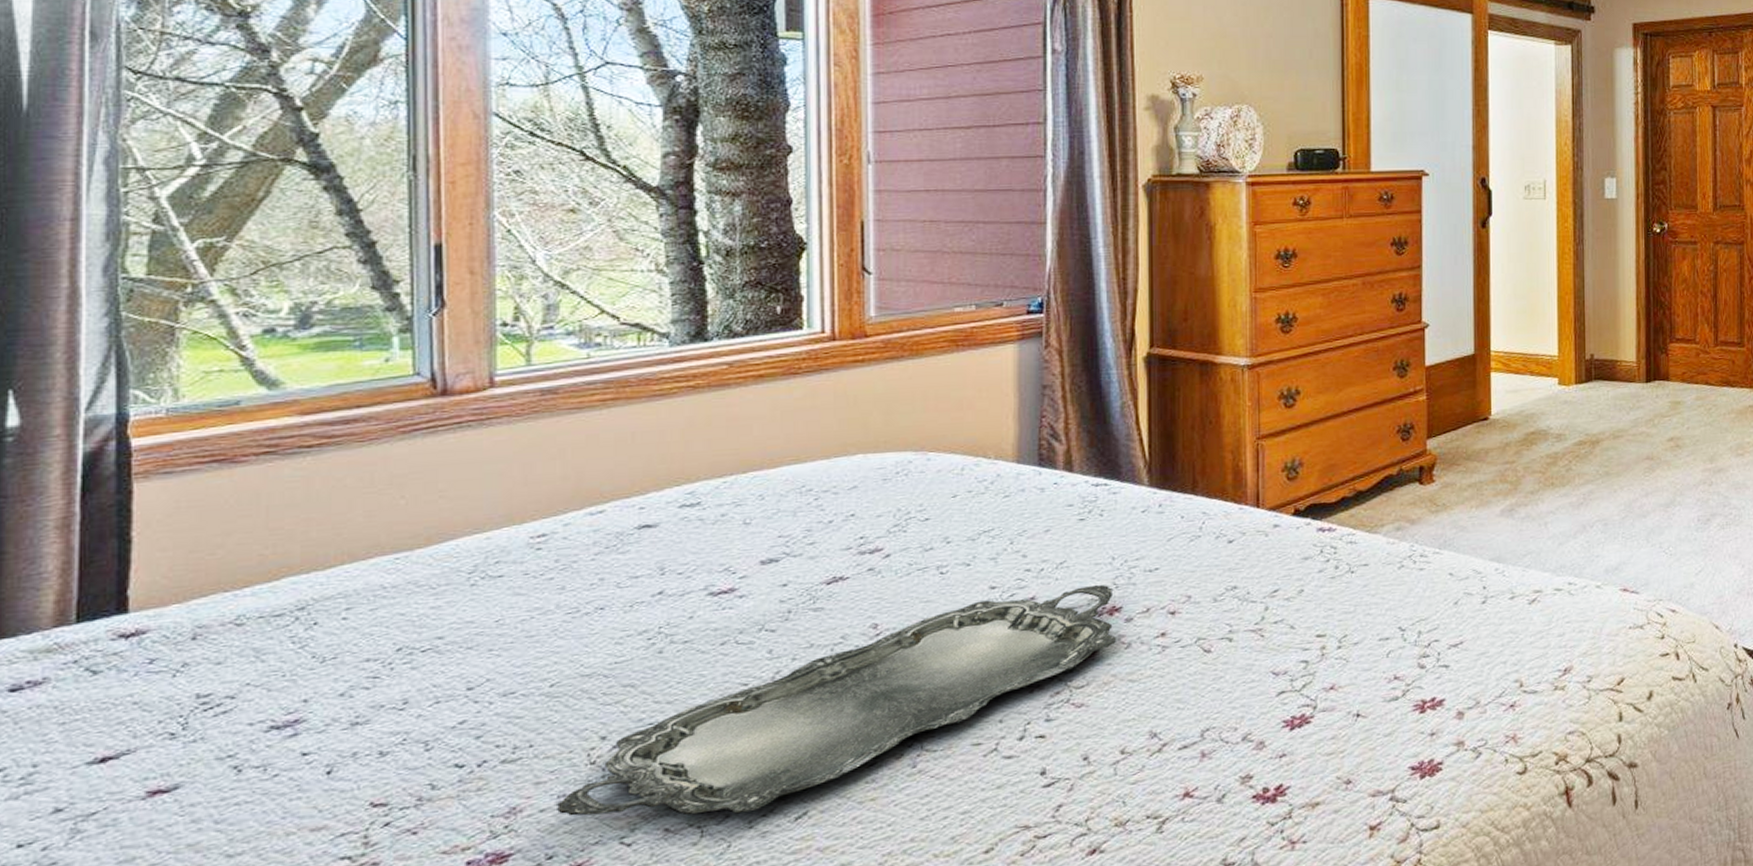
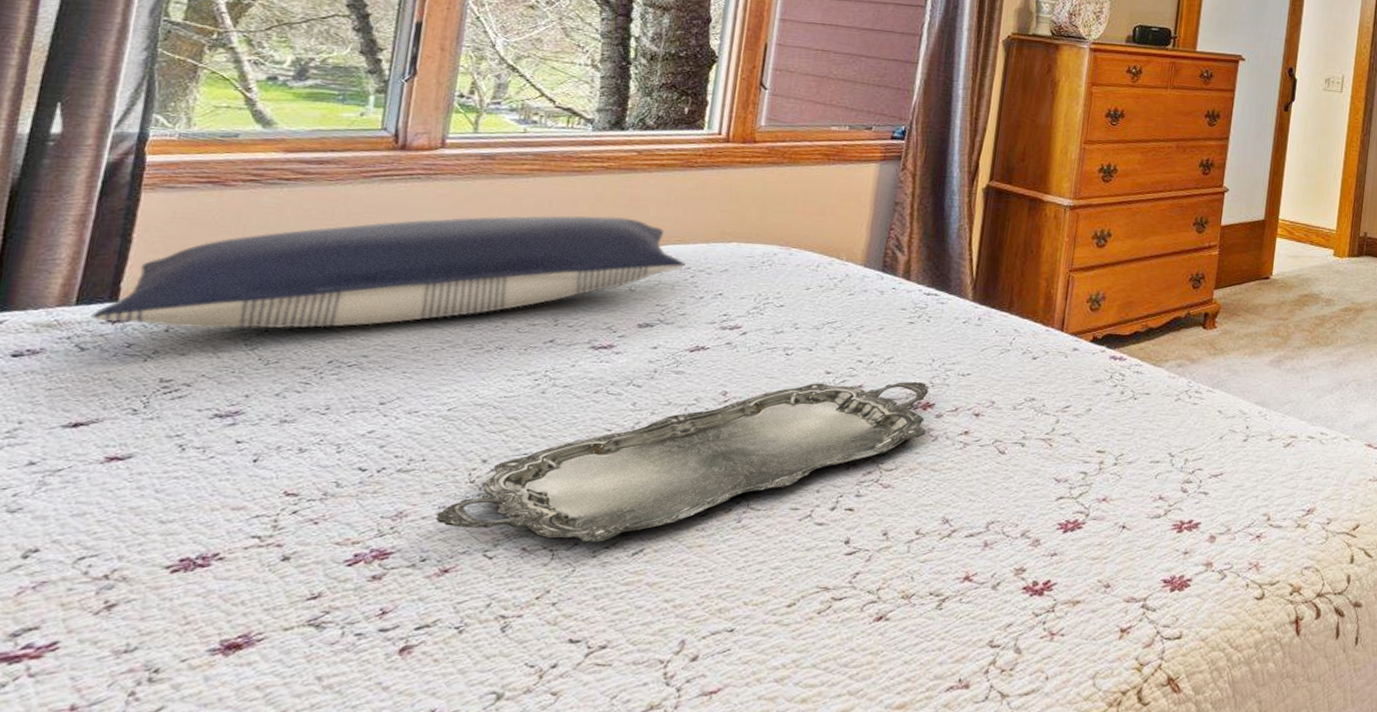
pillow: none [98,441,806,638] -> present [91,215,686,329]

